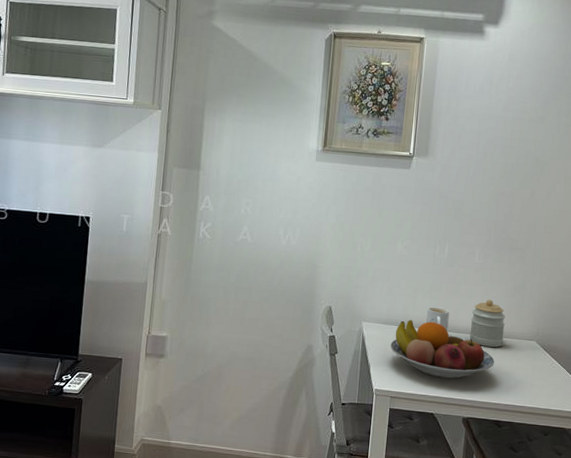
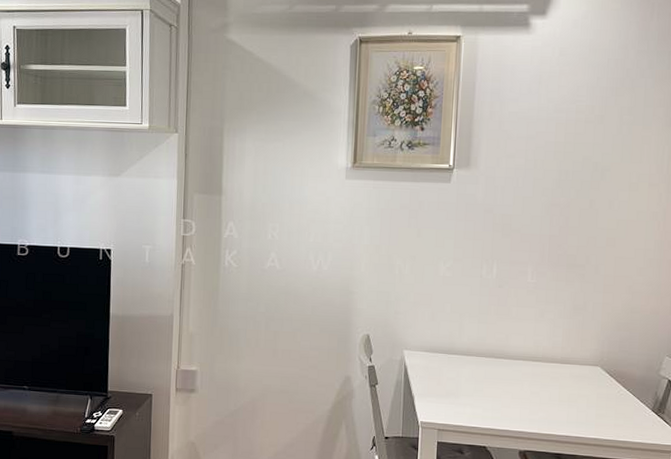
fruit bowl: present [390,320,494,379] -> none [435,347,553,409]
mug: present [426,306,450,331] -> none [474,332,500,358]
jar: present [469,299,505,347] -> none [524,321,564,374]

